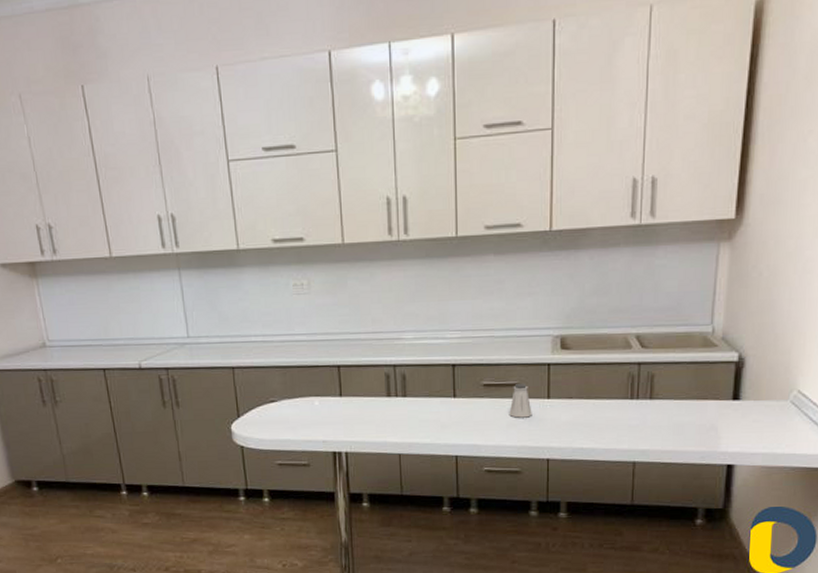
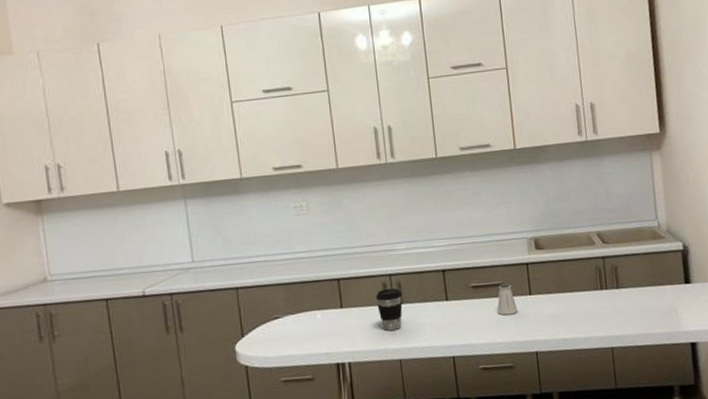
coffee cup: none [377,380,407,424] -> present [375,288,403,331]

